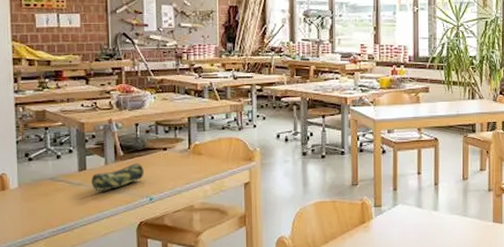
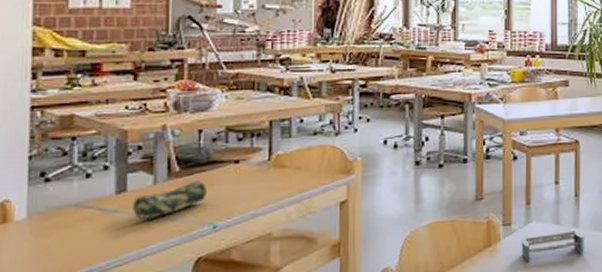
shelf: none [389,213,443,237] -> present [521,231,584,262]

